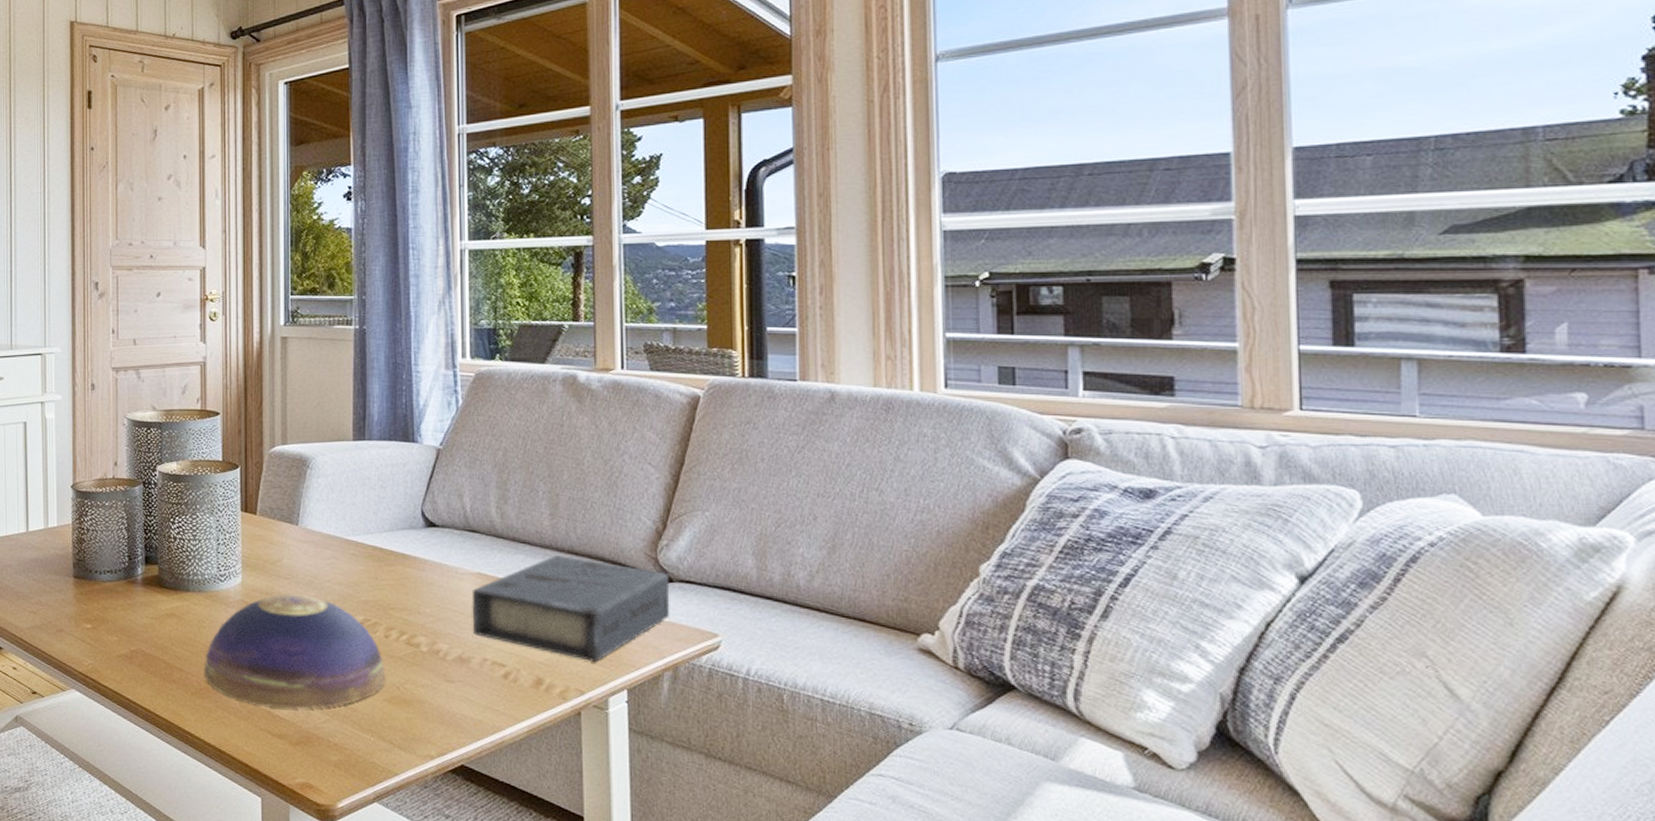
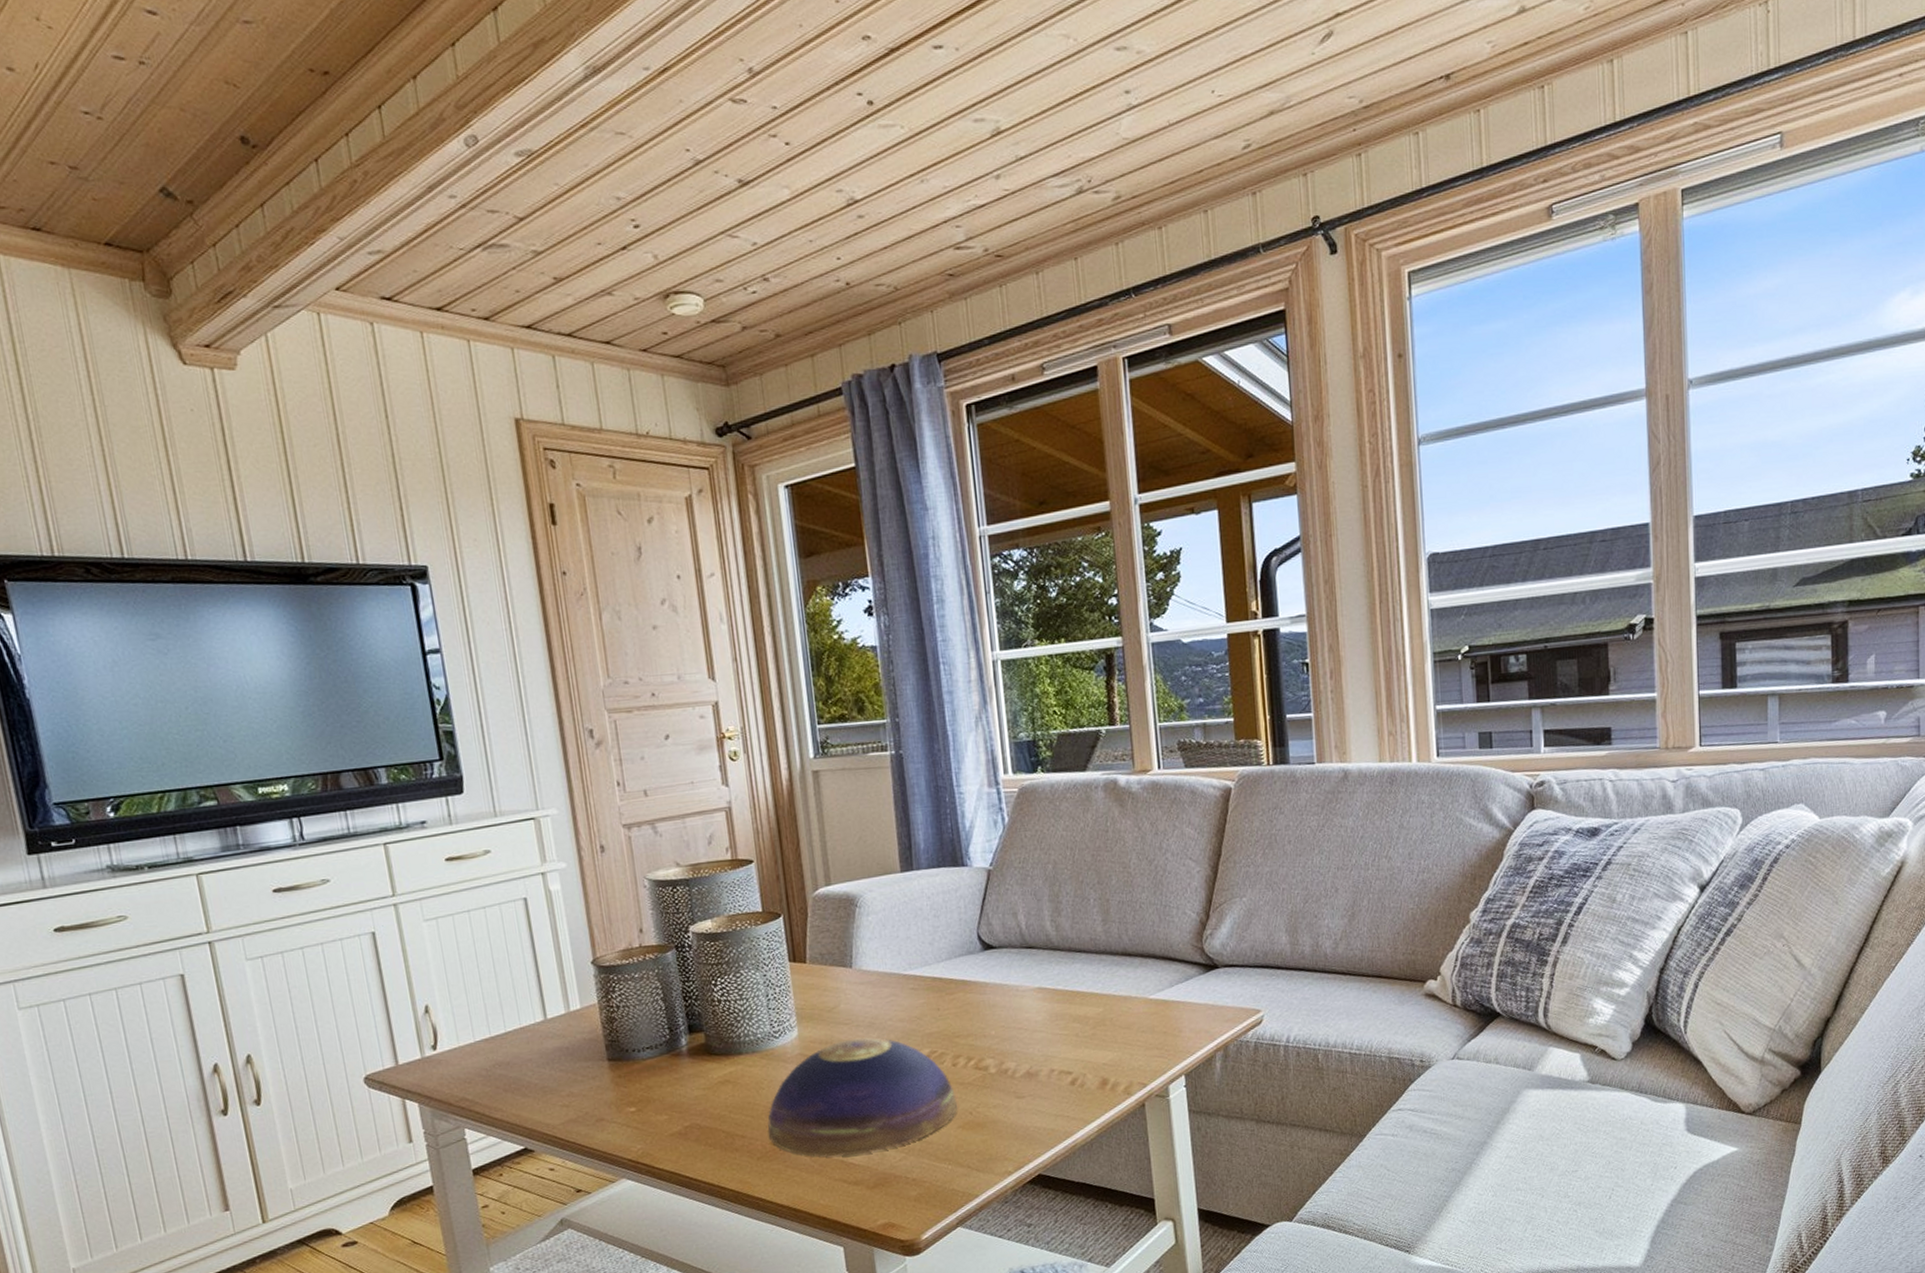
book: present [472,554,670,662] -> none [1034,958,1218,1055]

